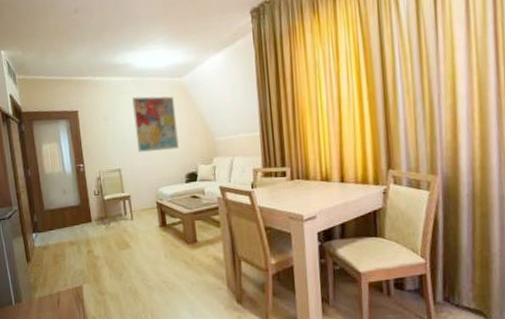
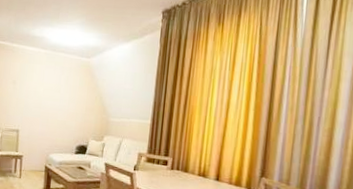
wall art: present [132,96,179,153] -> none [38,68,80,122]

